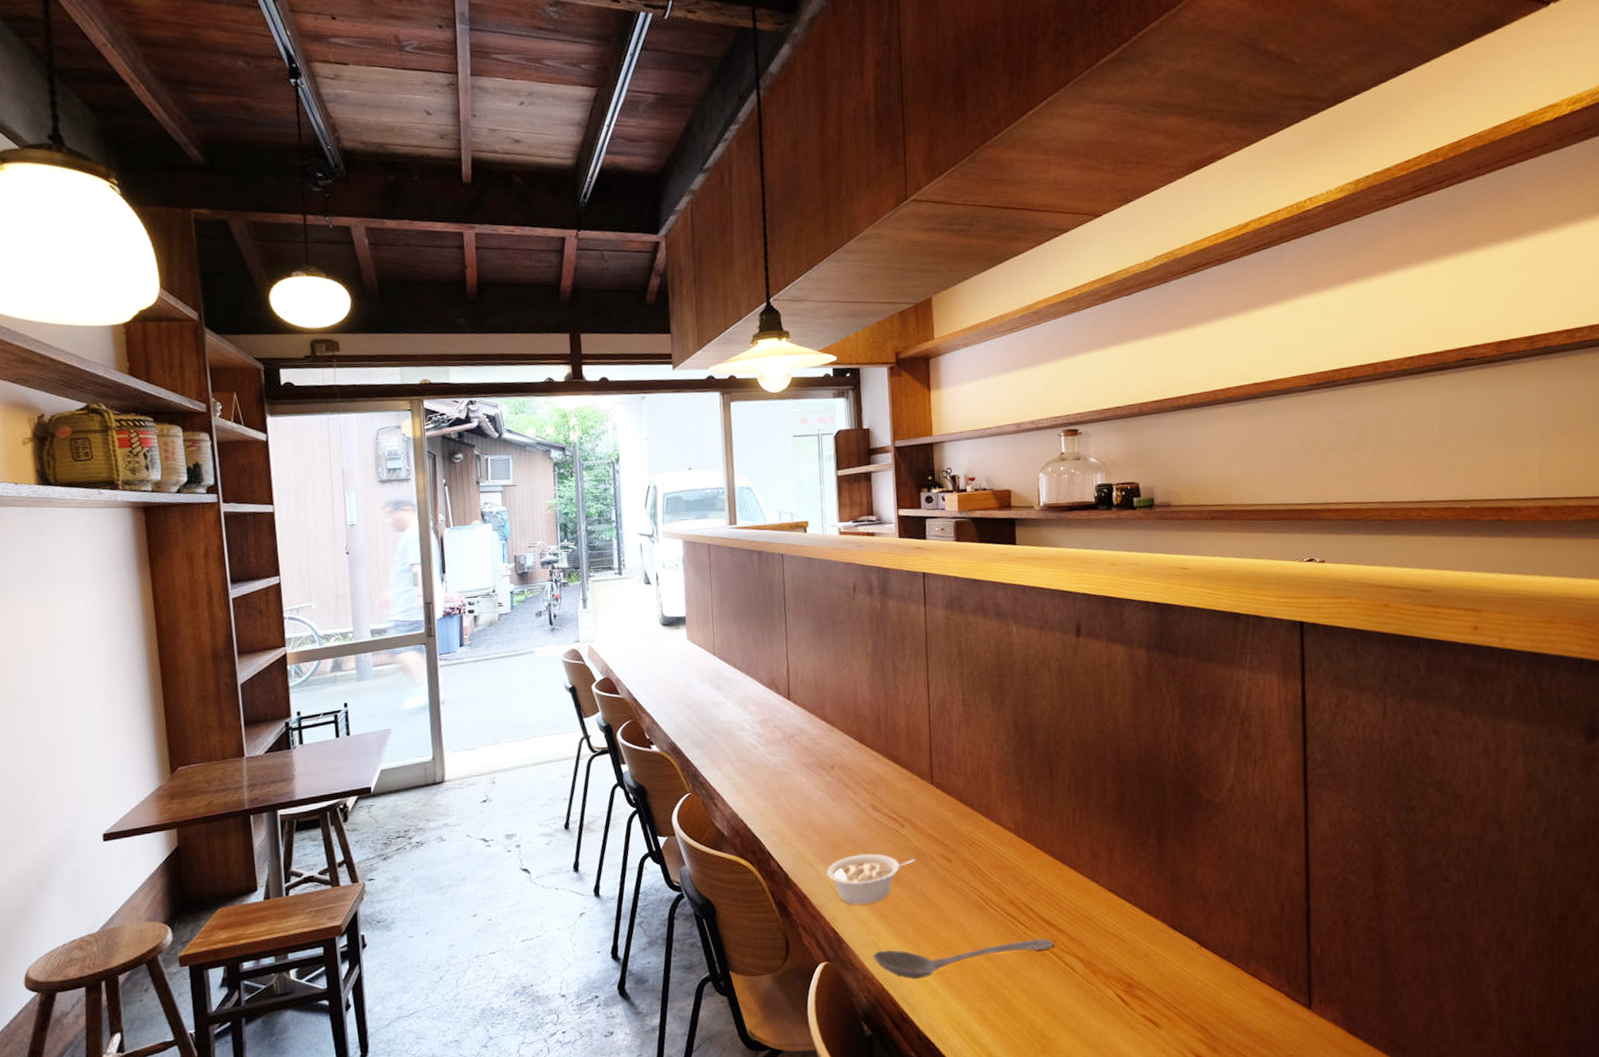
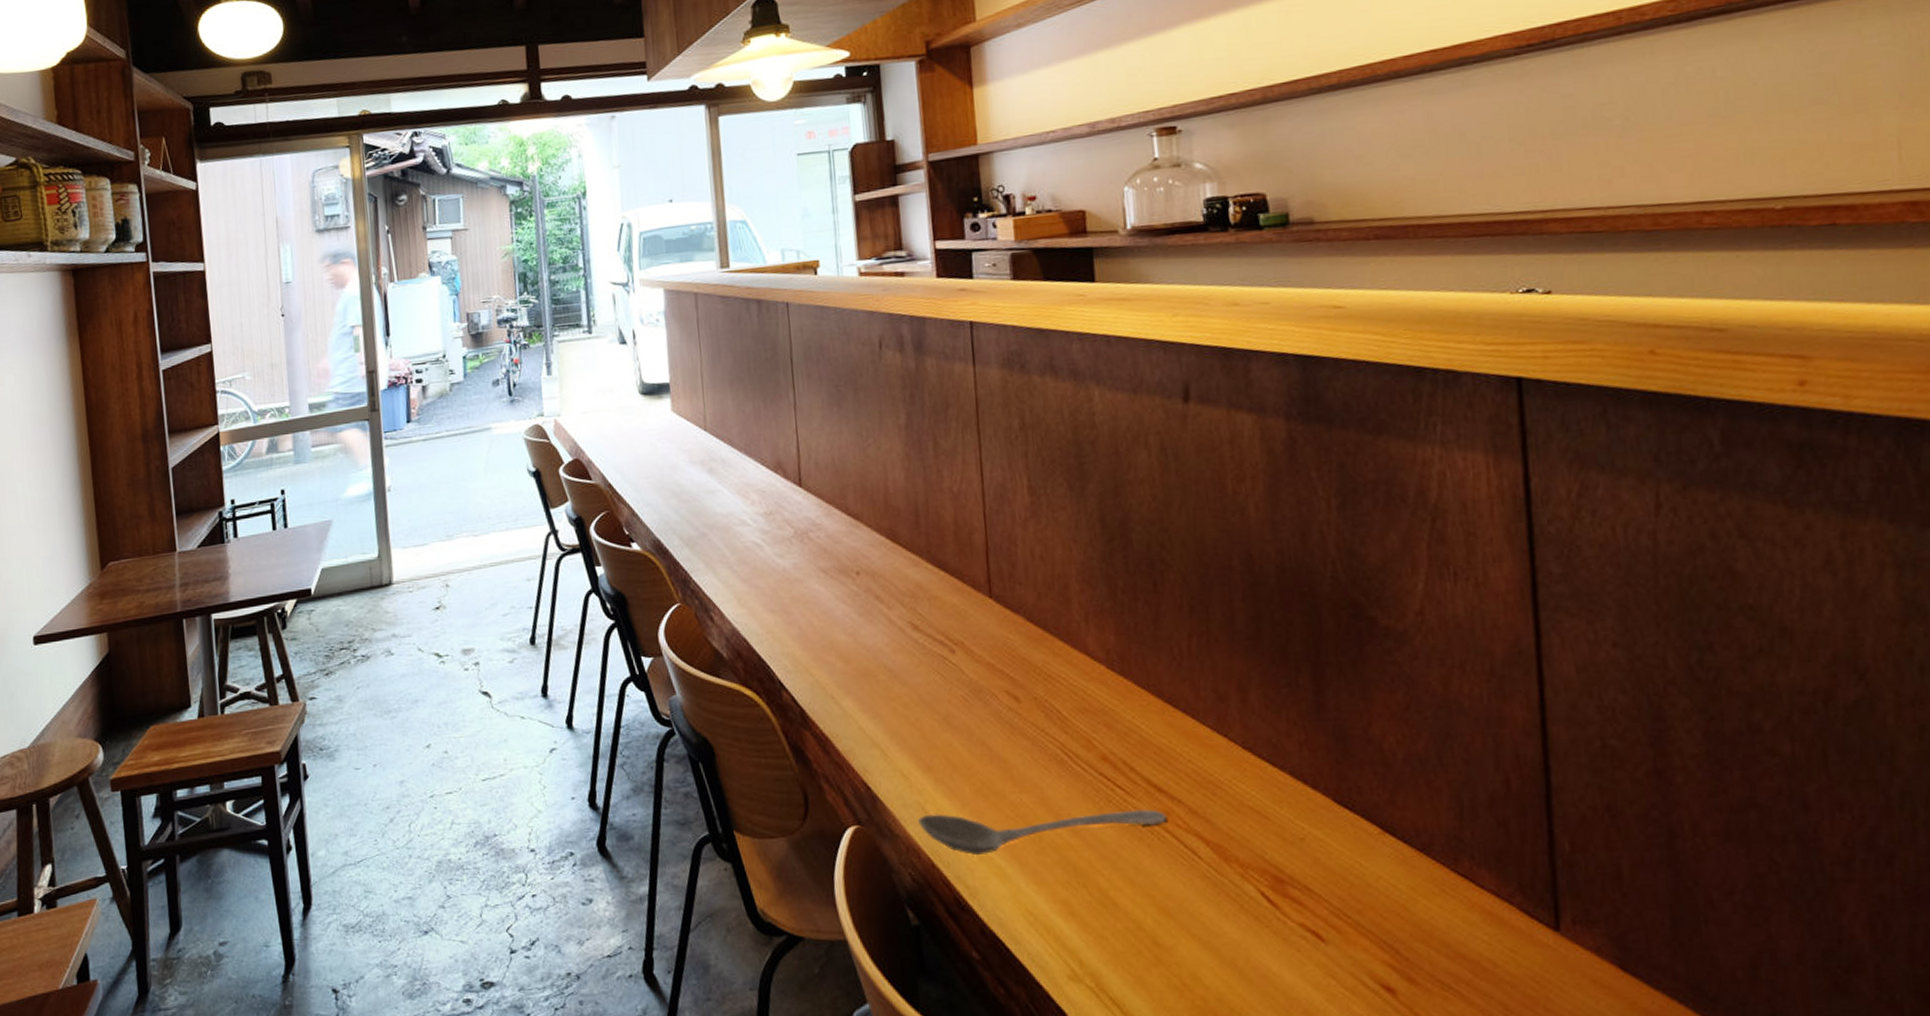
legume: present [827,853,915,906] -> none [854,686,971,754]

